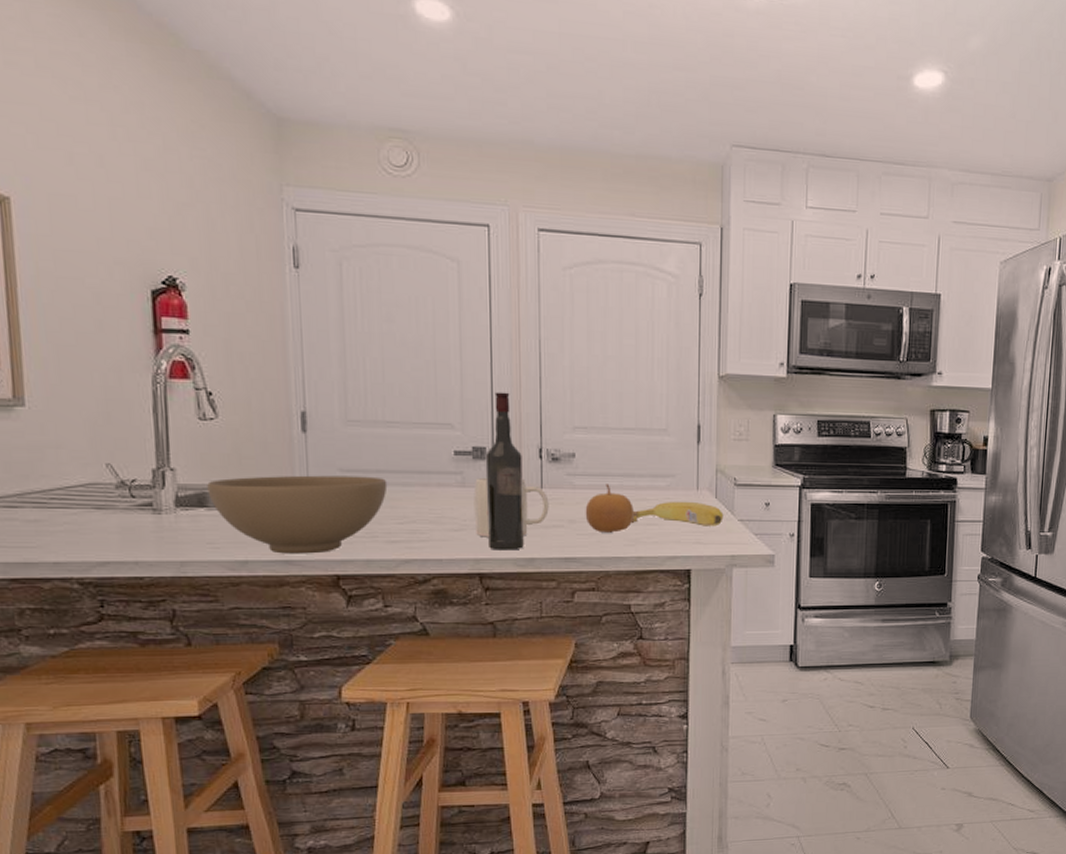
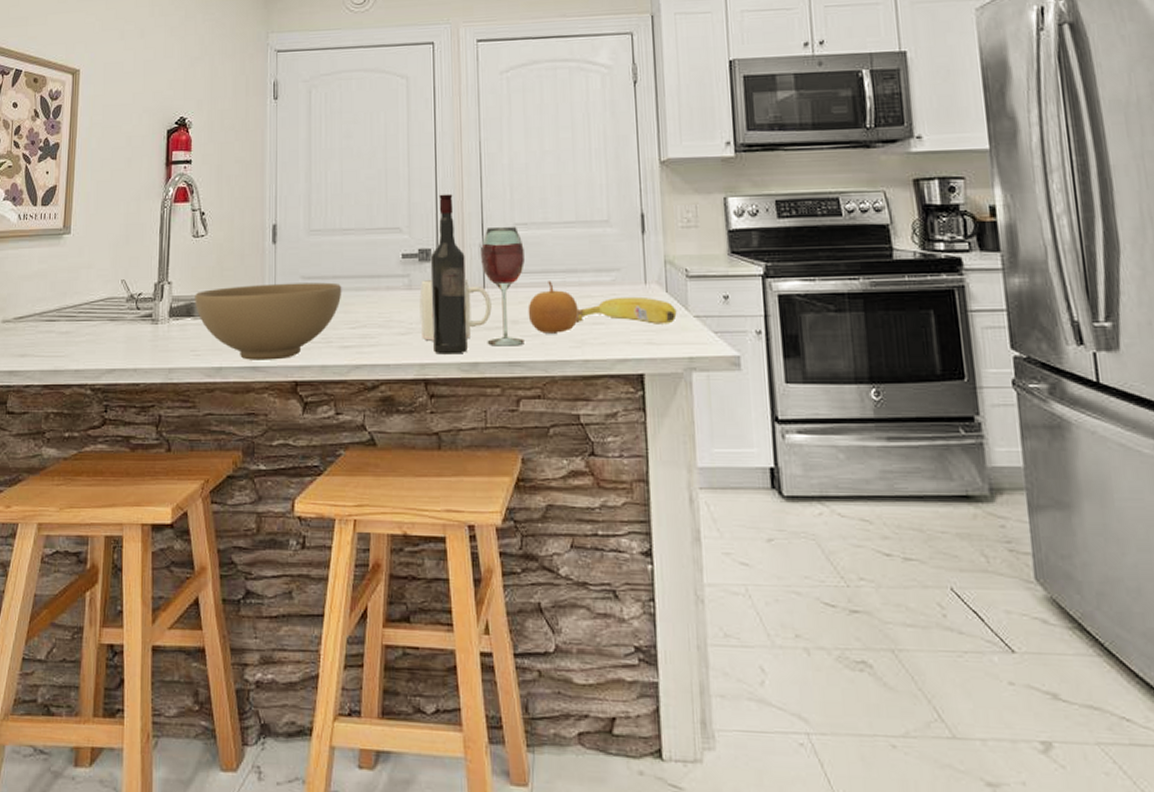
wineglass: none [539,429,583,544] -> present [481,227,525,346]

